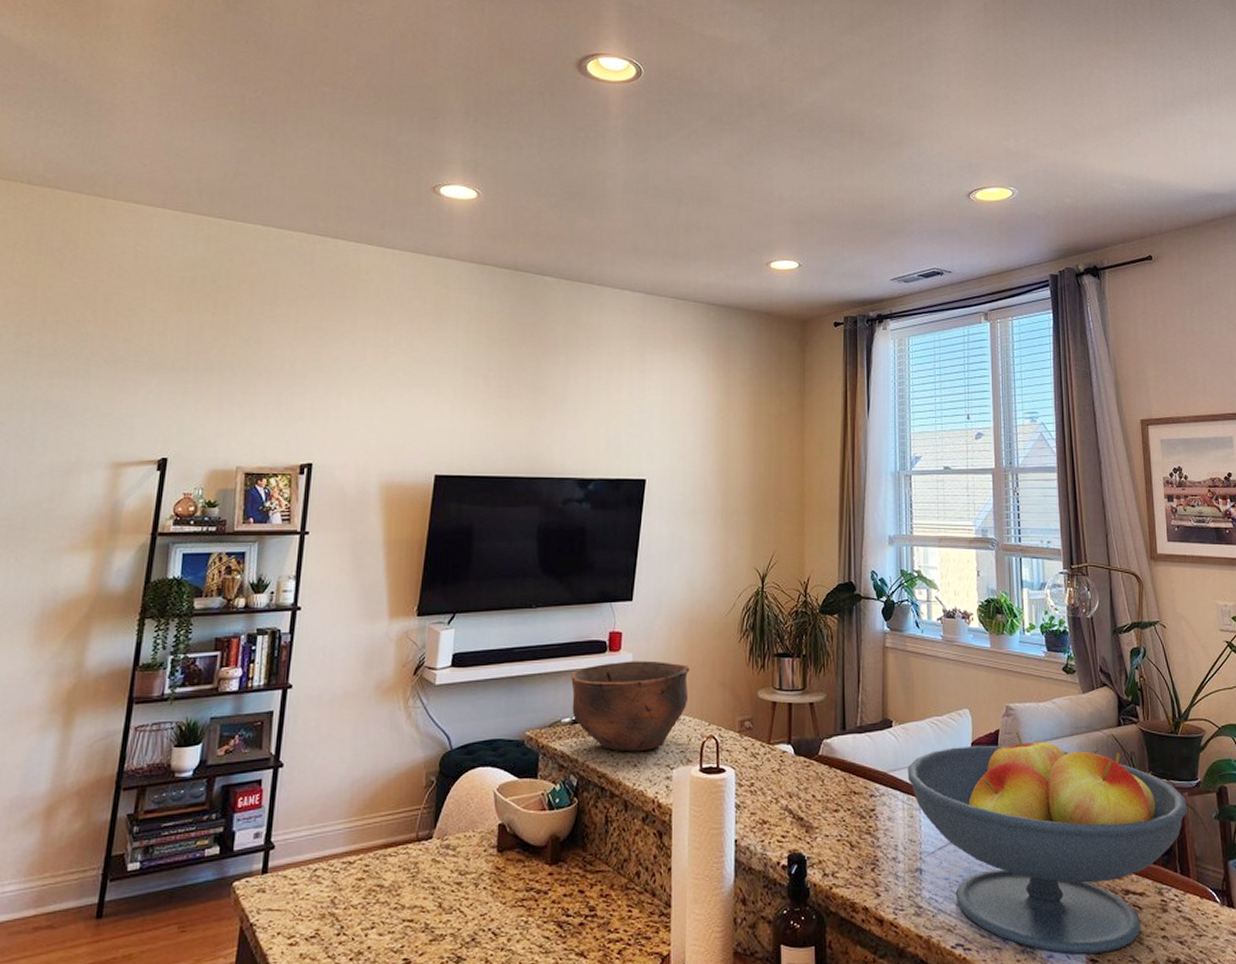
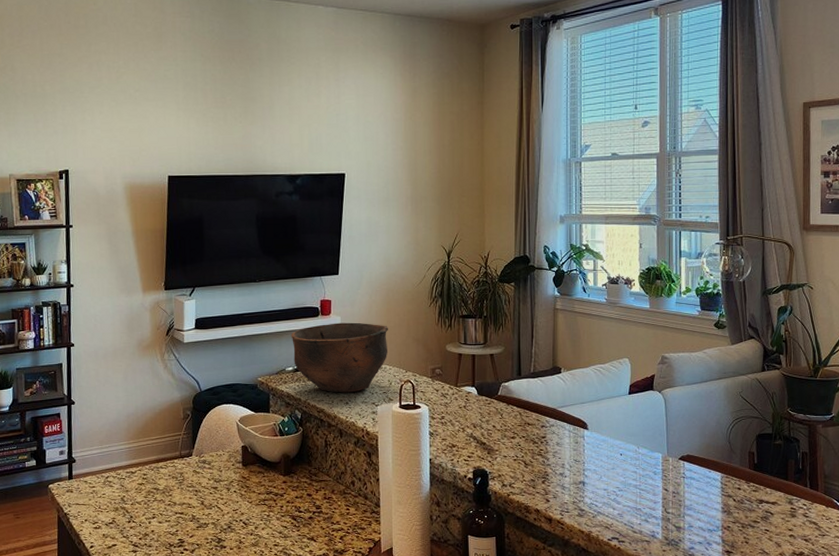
fruit bowl: present [907,732,1187,954] -> none [574,376,821,547]

